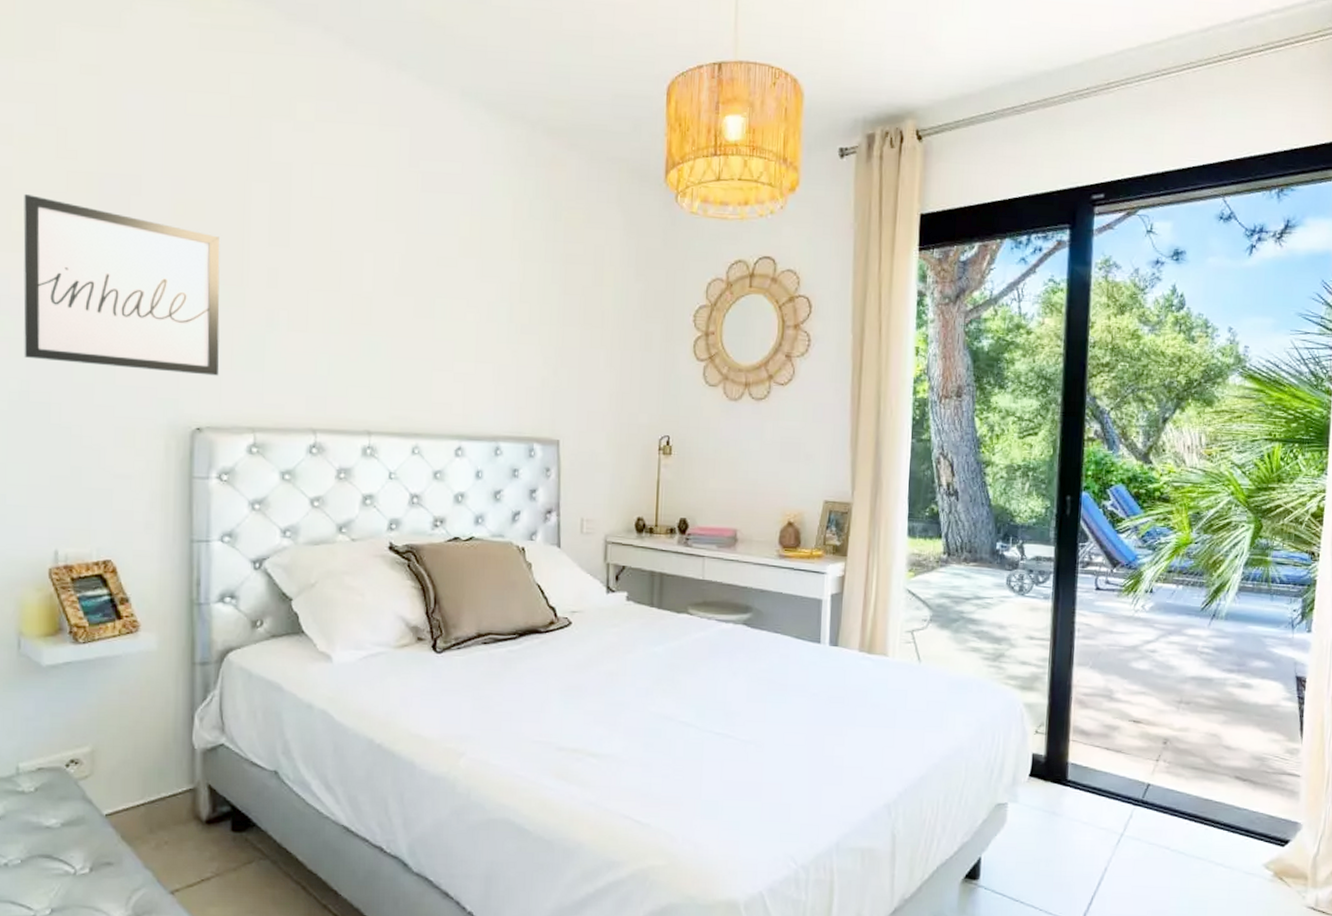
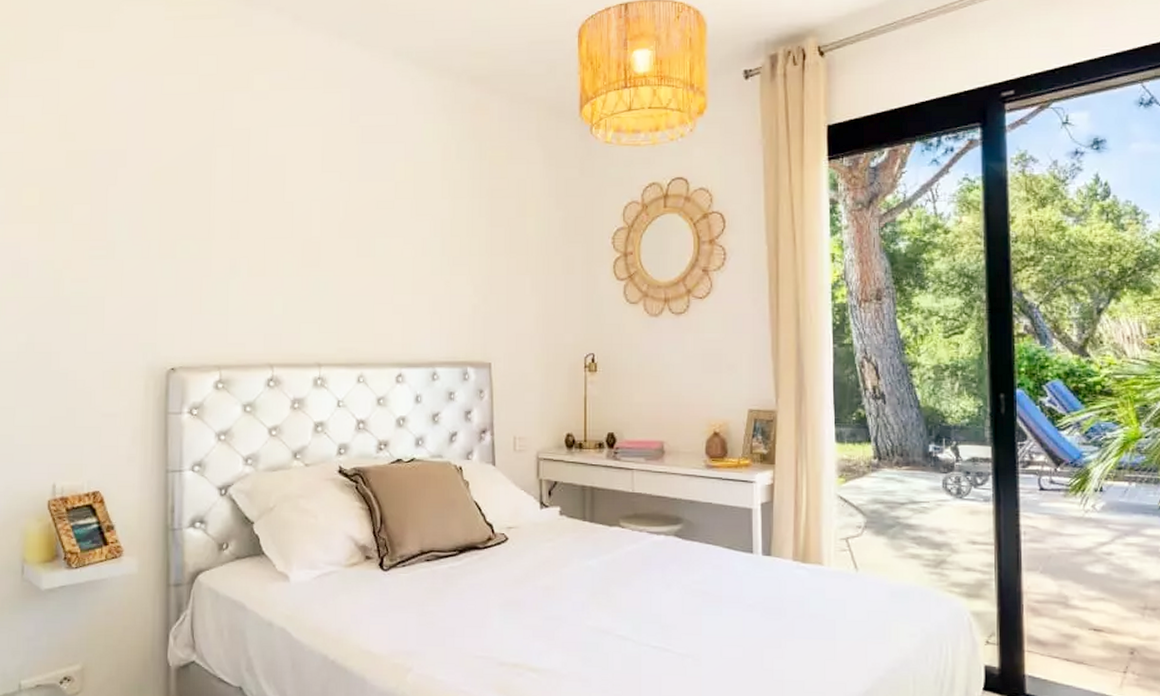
wall art: present [23,194,220,376] -> none [30,174,191,321]

